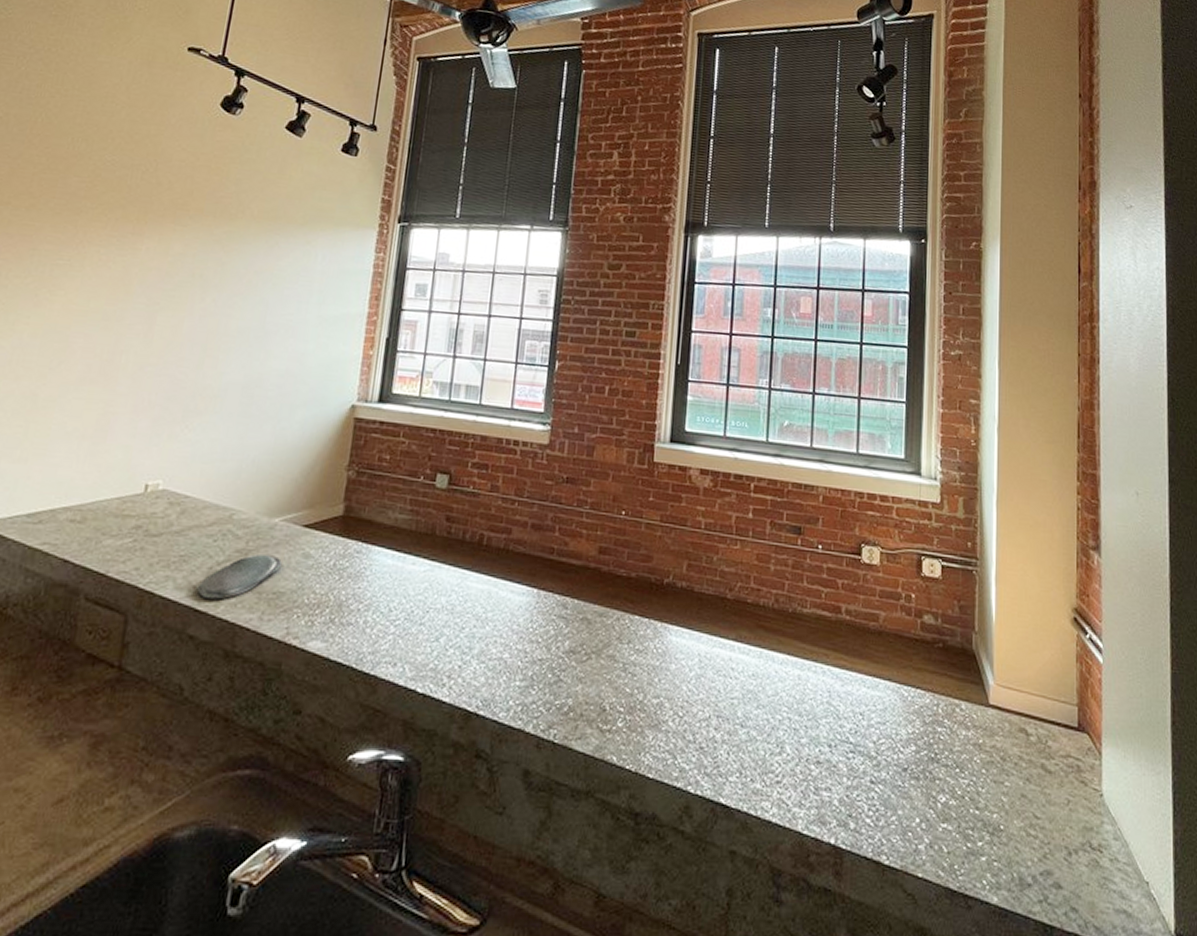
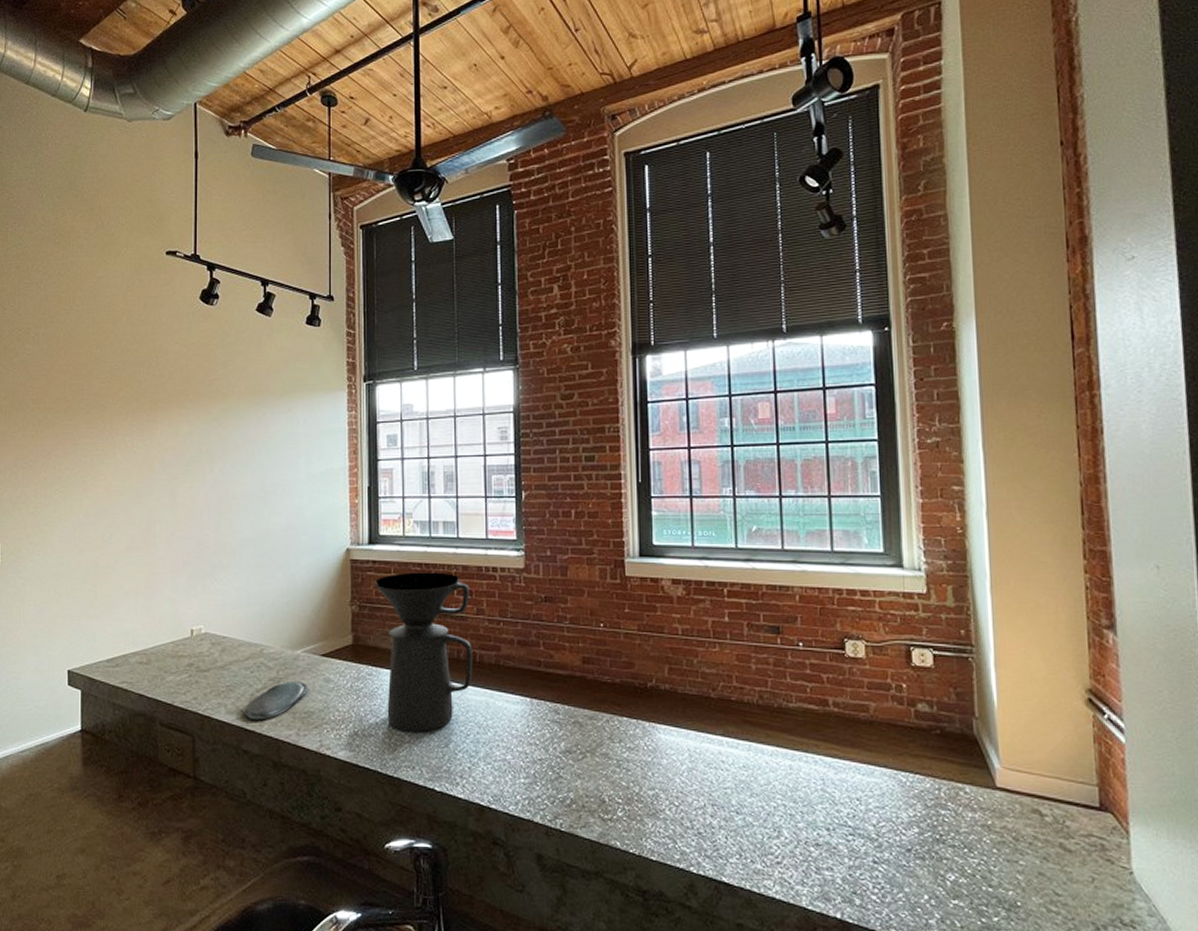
coffee maker: none [372,438,486,622] -> present [375,572,473,732]

